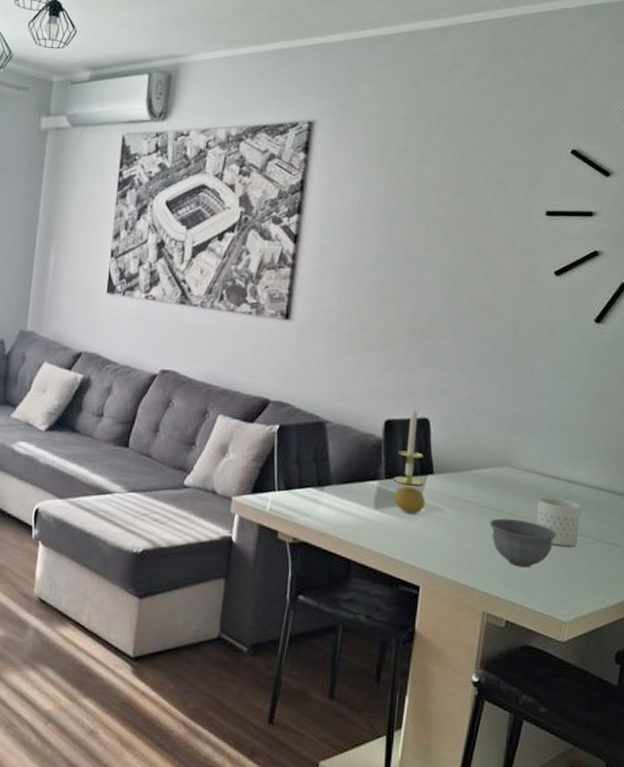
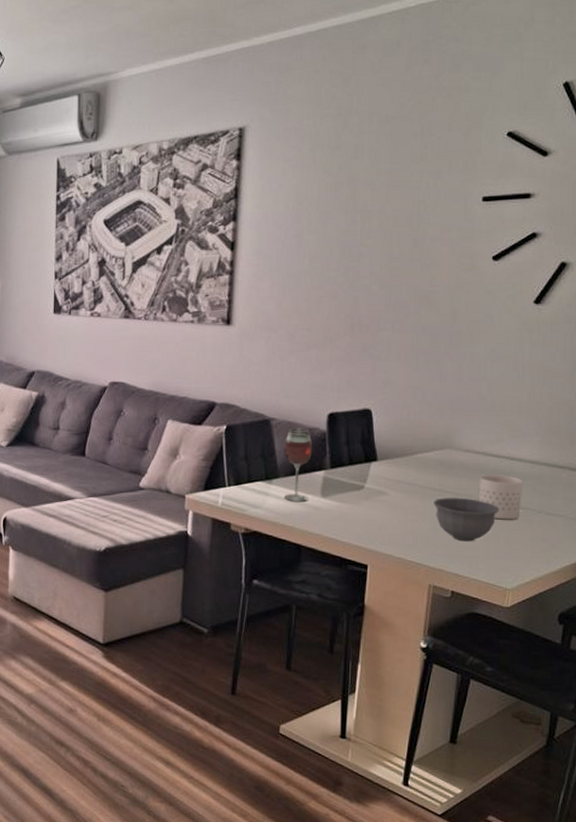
wineglass: none [336,433,368,513] -> present [284,428,313,501]
candle: present [393,406,424,486] -> none [339,398,368,473]
fruit: present [394,485,426,514] -> none [340,473,371,499]

